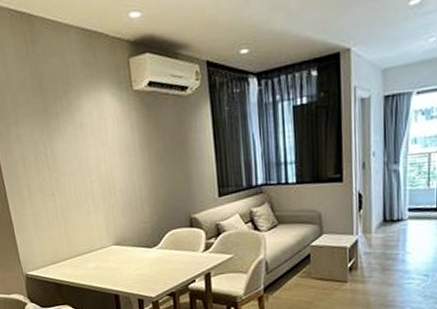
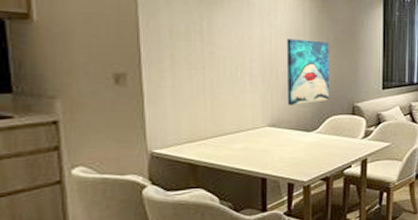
wall art: none [119,153,167,223] -> present [286,39,330,105]

